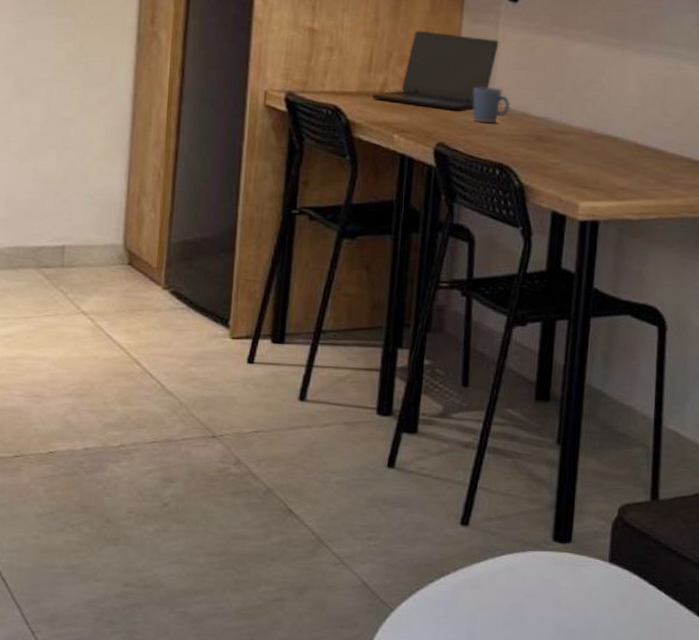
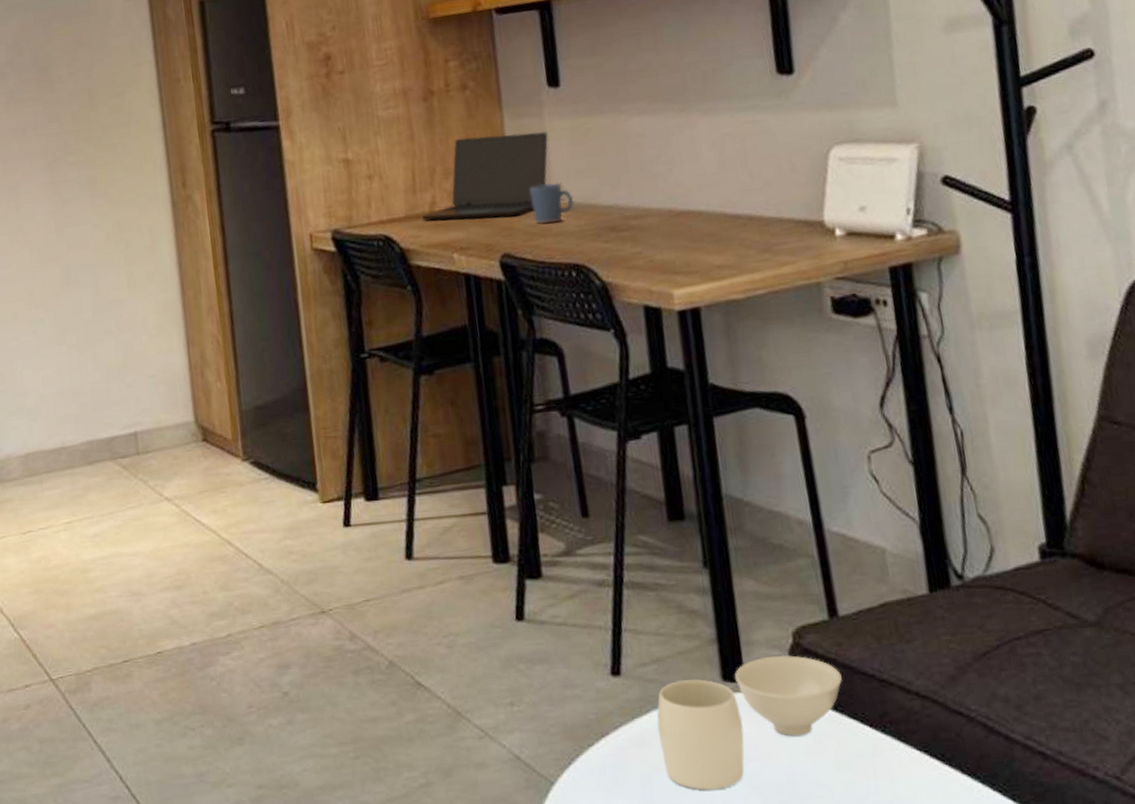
mug: none [490,535,564,630] -> present [657,679,745,790]
bowl: none [563,525,651,594] -> present [734,654,842,737]

